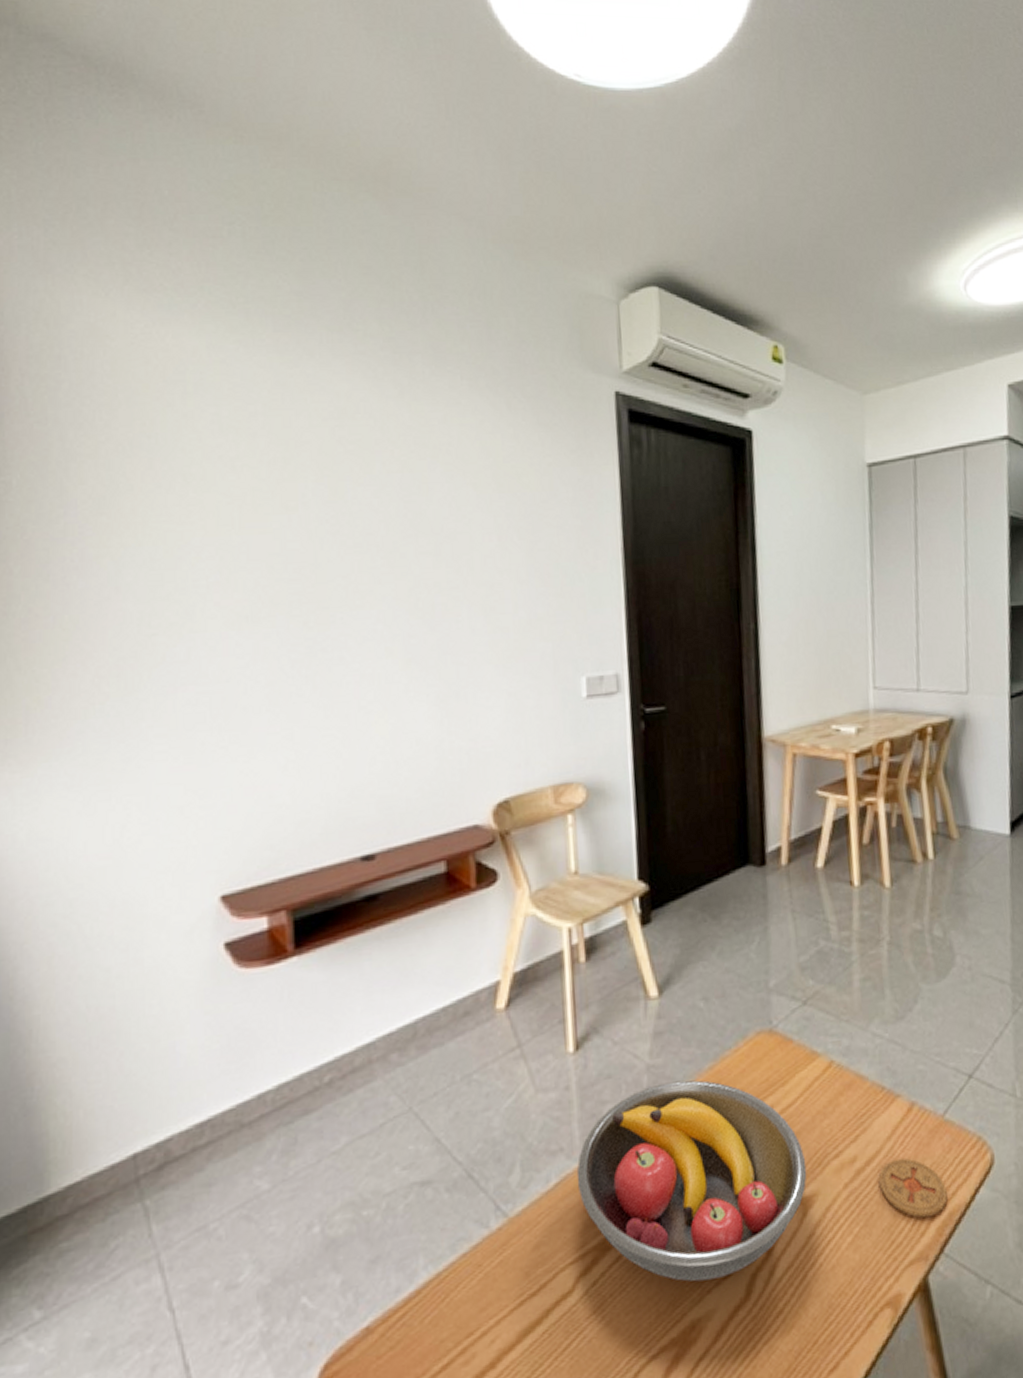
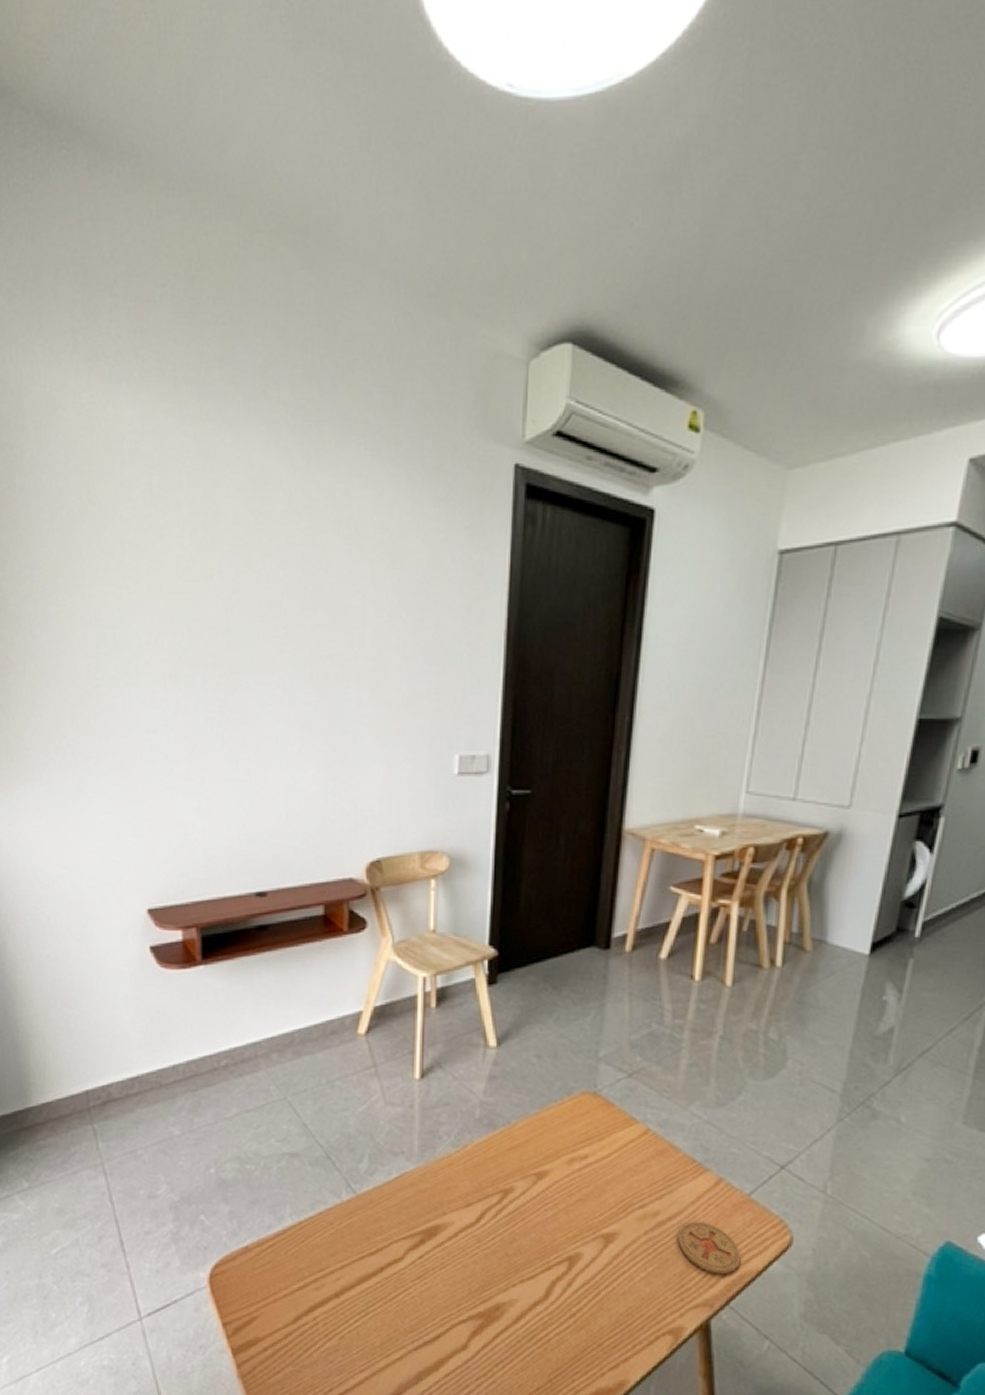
fruit bowl: present [576,1080,807,1282] -> none [413,1118,613,1278]

